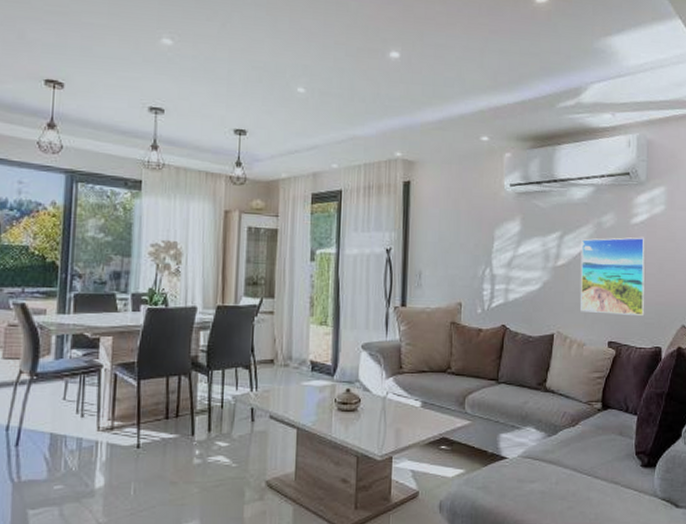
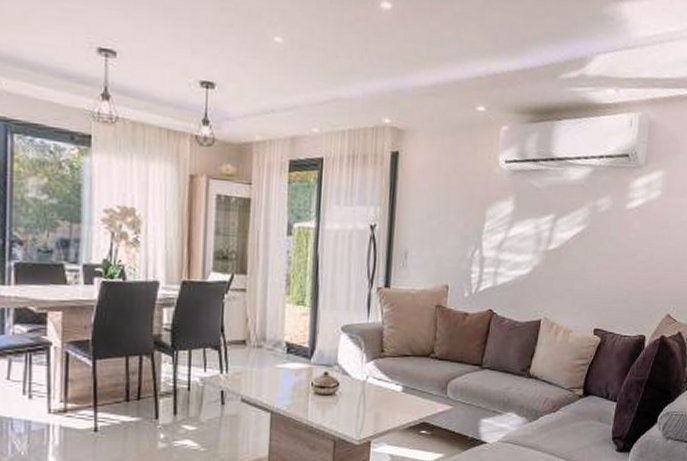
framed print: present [580,237,647,315] -> none [569,222,640,304]

